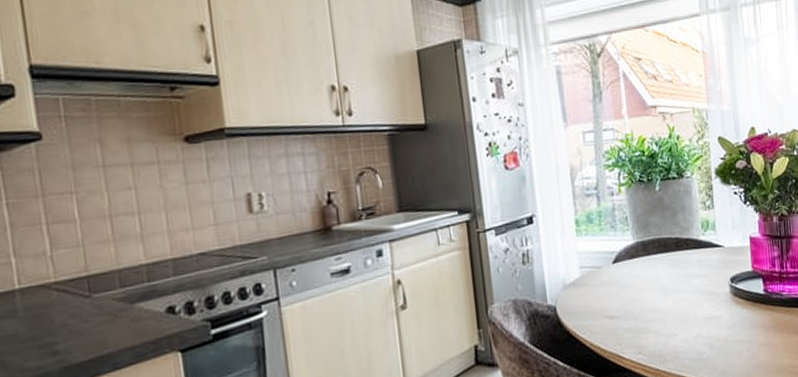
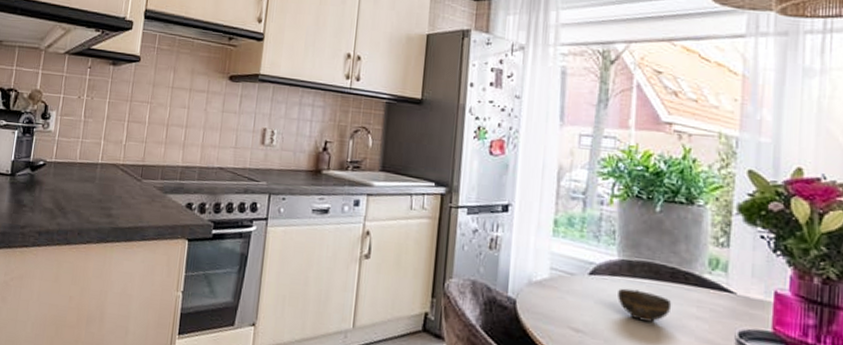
cup: none [638,265,681,293] -> present [618,288,672,323]

